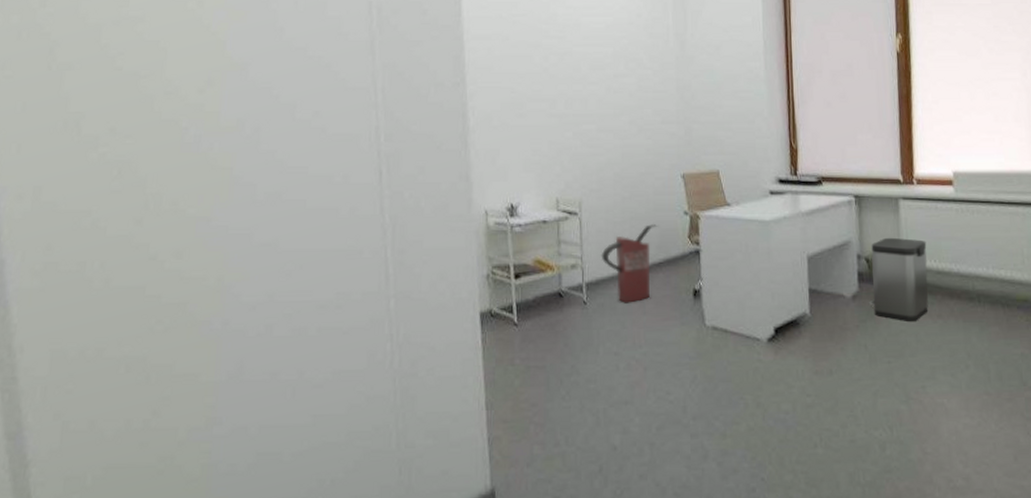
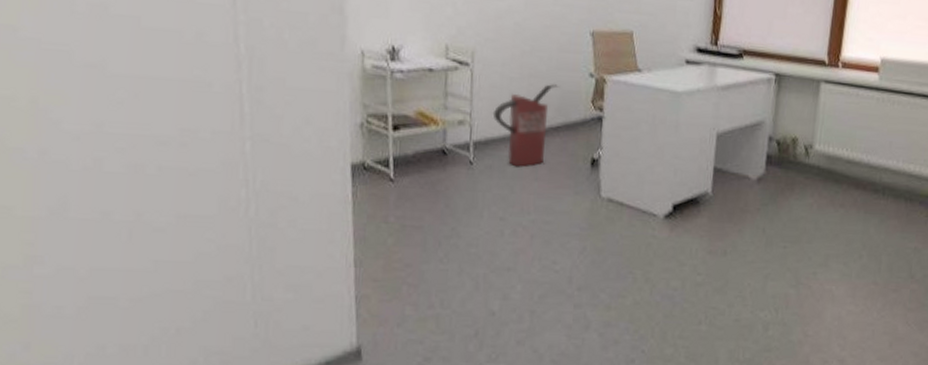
pedal bin: present [868,237,928,321] -> none [773,121,842,209]

